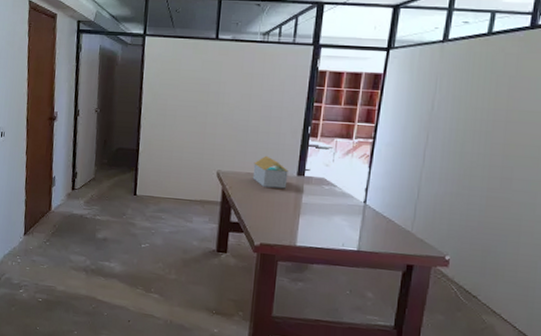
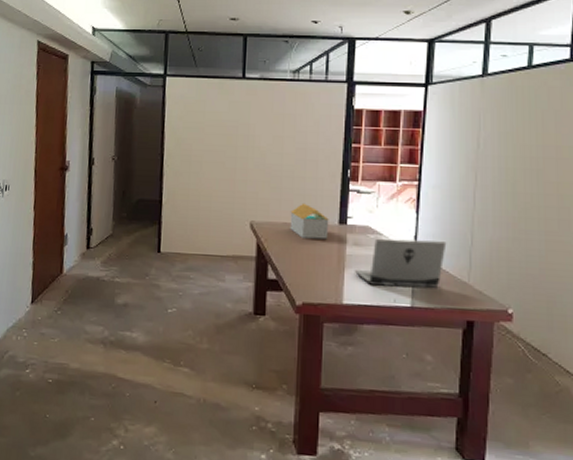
laptop computer: none [308,189,395,235] -> present [354,238,447,288]

